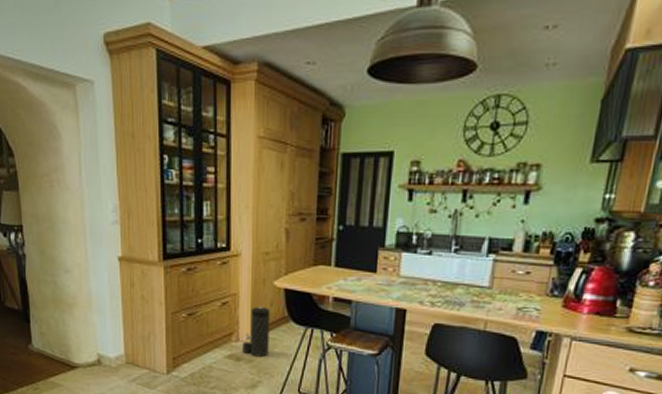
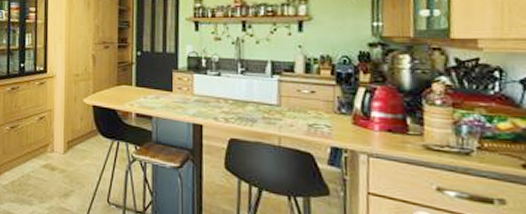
canister: present [242,306,270,357] -> none [57,120,80,167]

